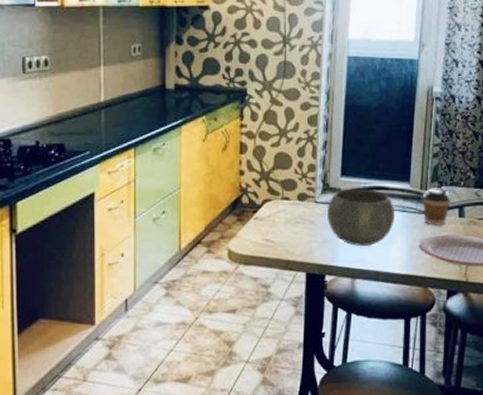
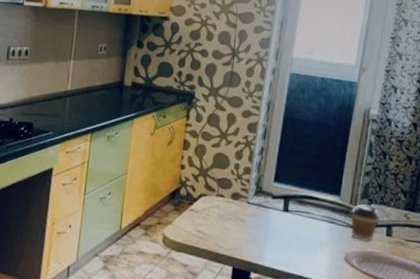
bowl: present [326,188,395,246] -> none [257,194,324,251]

